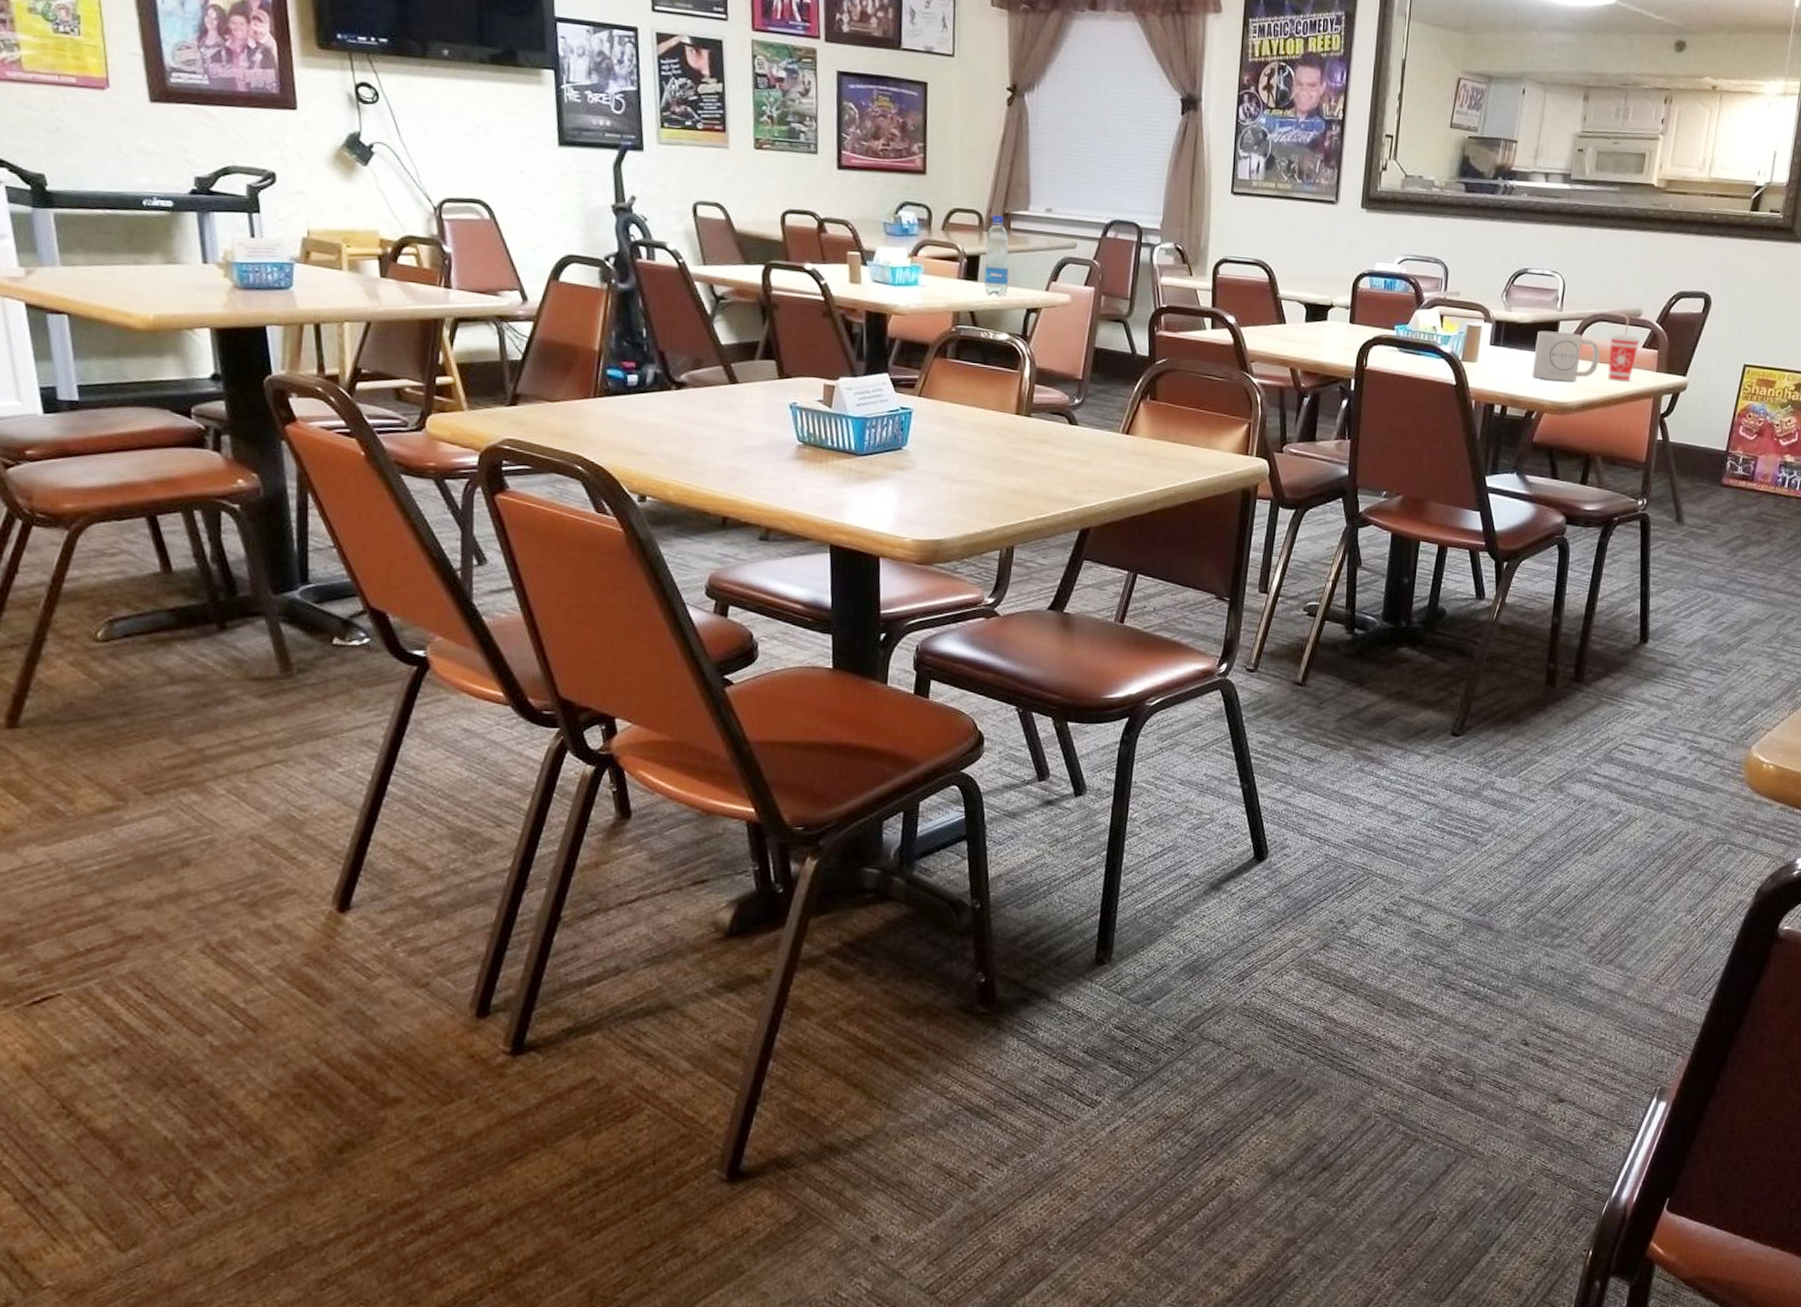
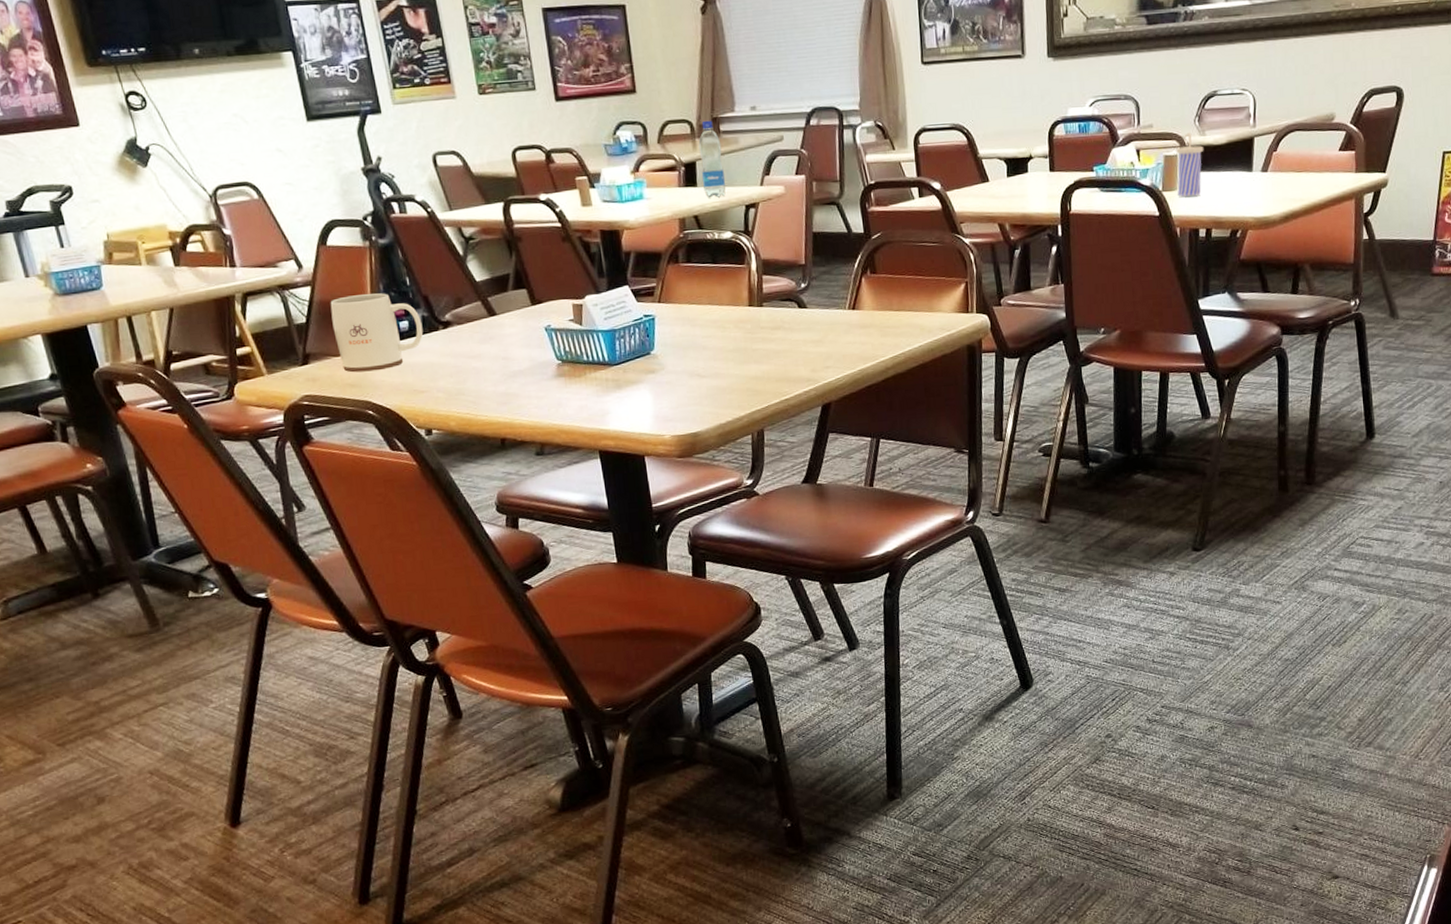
mug: none [551,338,654,424] -> present [330,293,423,373]
beverage cup: none [1477,306,1509,371] -> present [1176,132,1204,197]
mug: present [1532,330,1600,382] -> none [1232,147,1298,198]
beverage cup: present [1608,309,1640,381] -> none [1301,117,1336,187]

